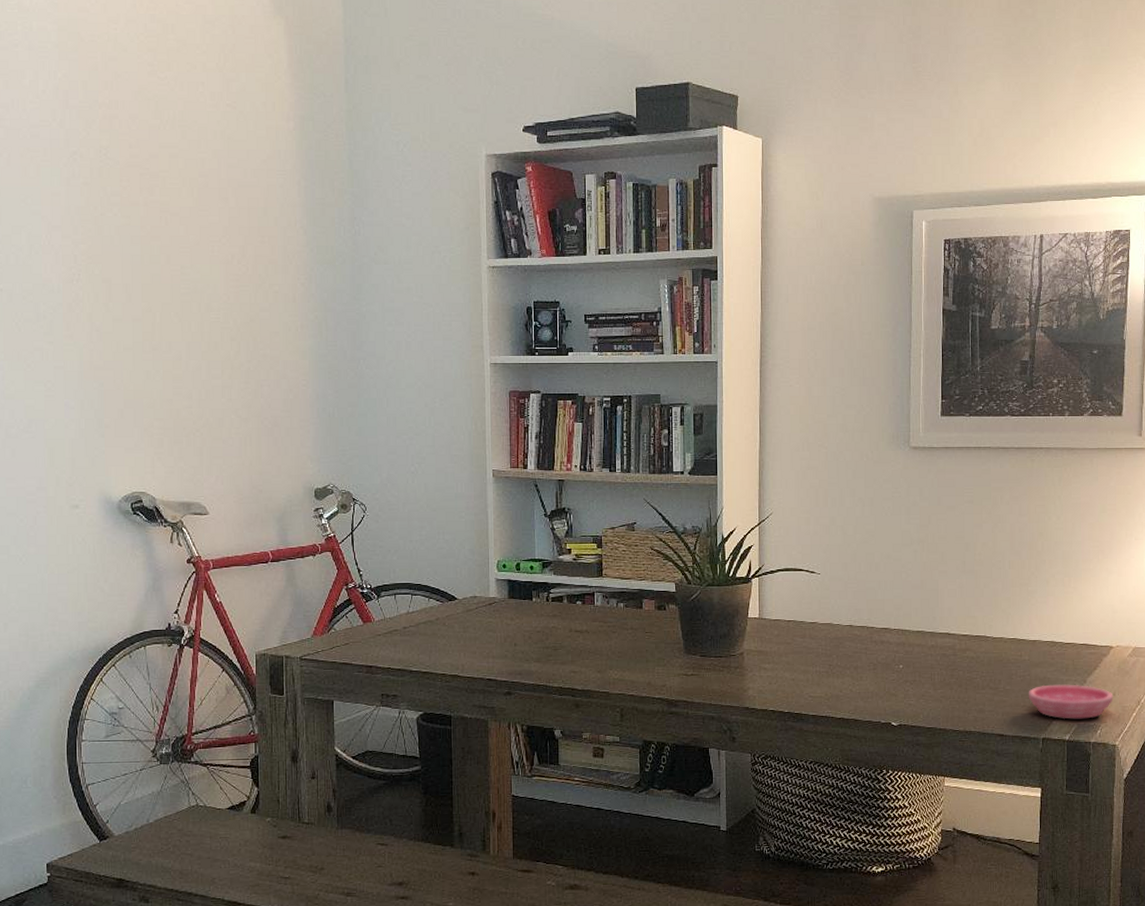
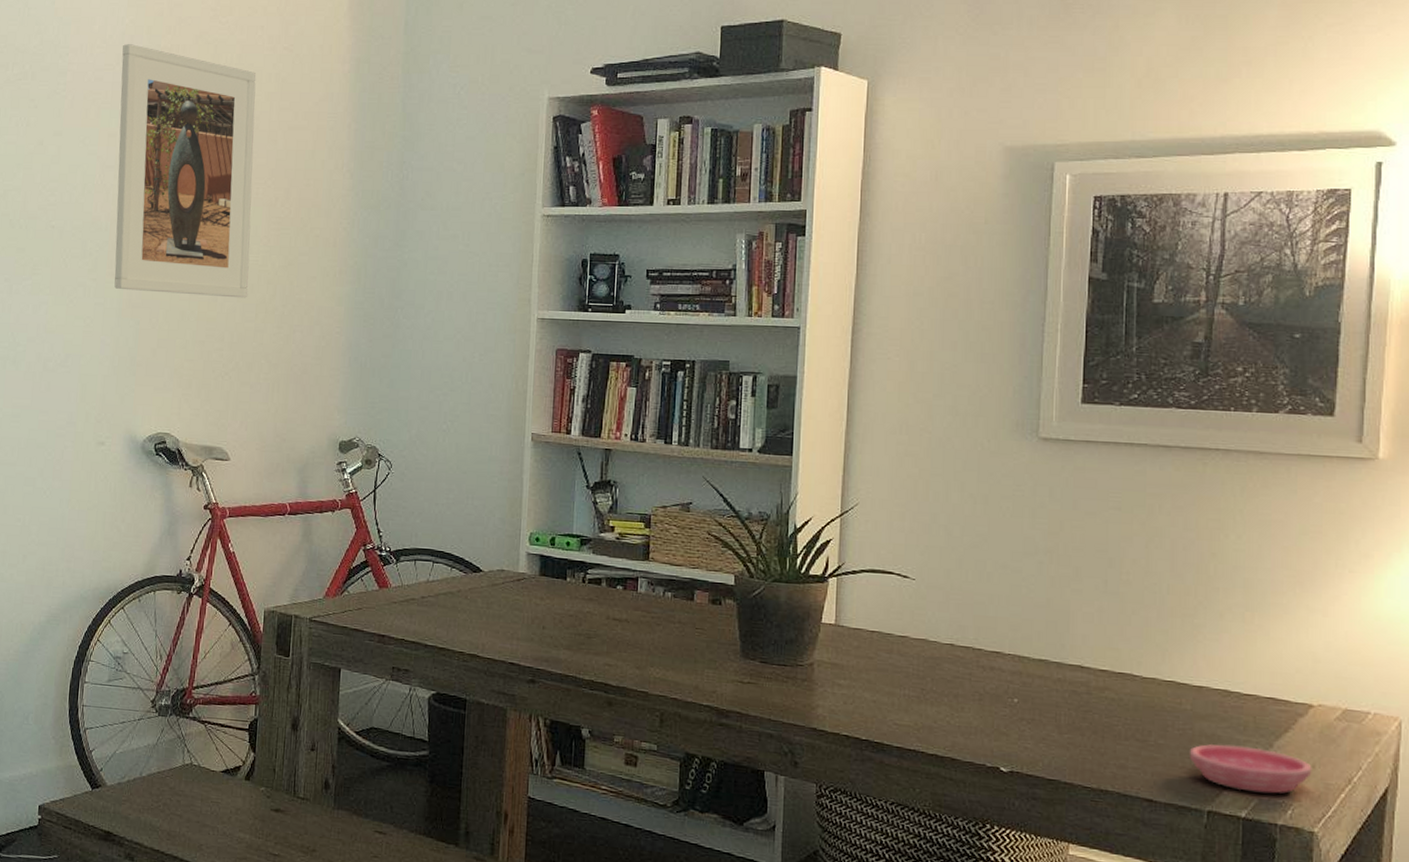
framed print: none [58,99,212,356] -> present [114,44,257,298]

